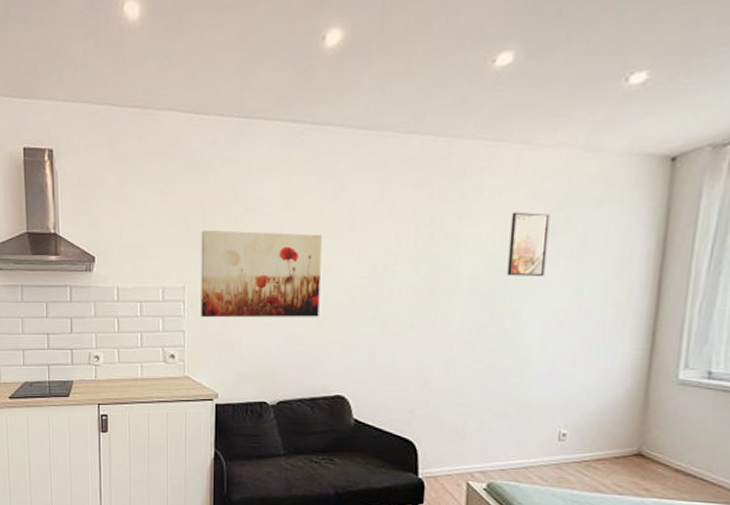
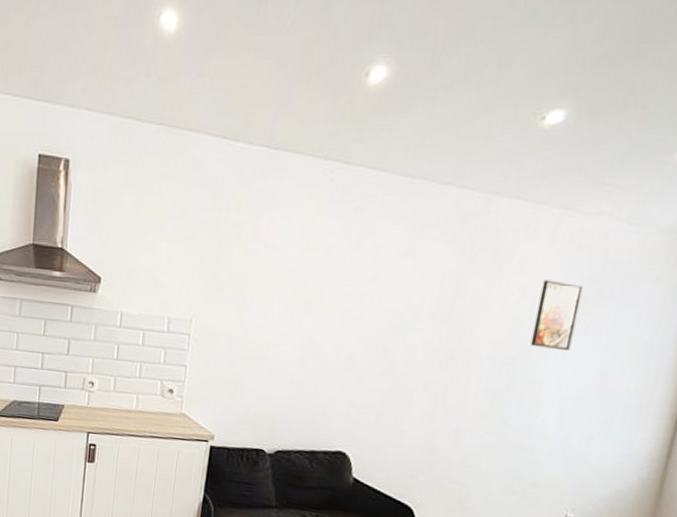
wall art: present [201,230,322,318] -> none [205,262,342,367]

